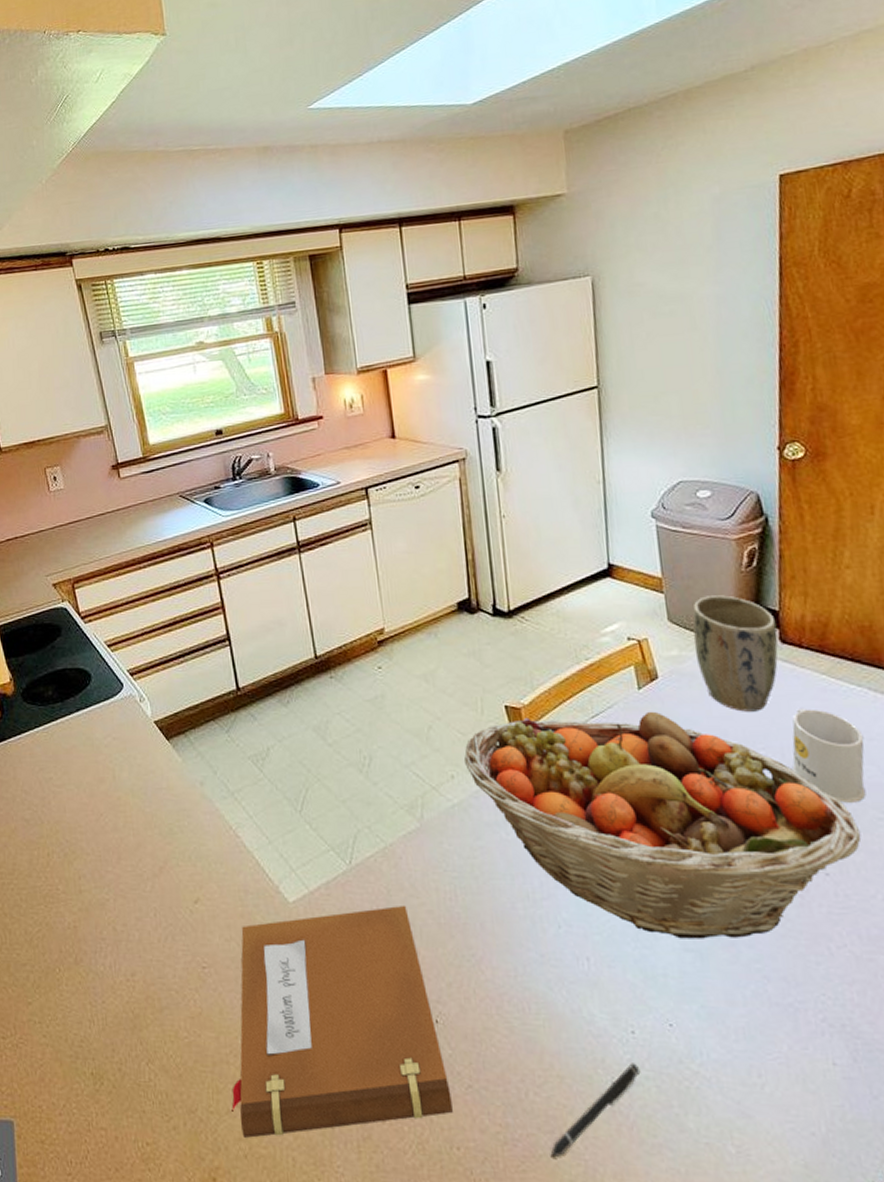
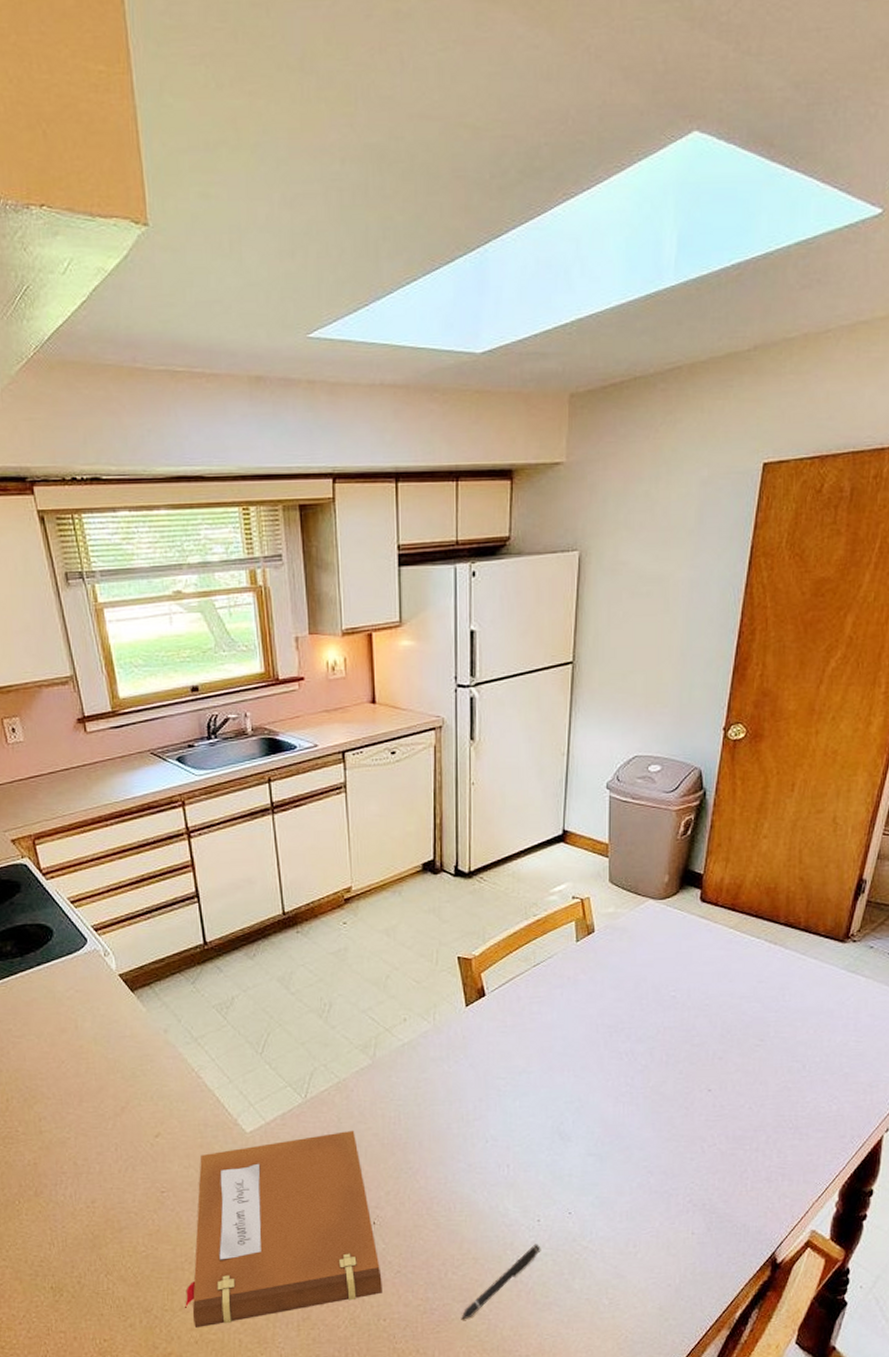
fruit basket: present [464,711,862,939] -> none [417,960,741,1146]
plant pot: present [692,595,778,712] -> none [628,860,700,960]
mug: present [792,709,866,803] -> none [694,957,755,1033]

